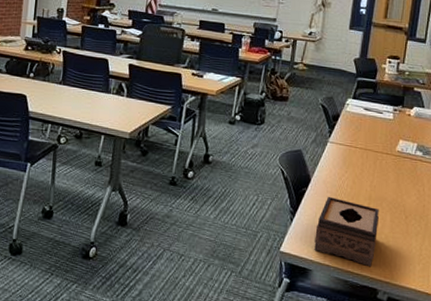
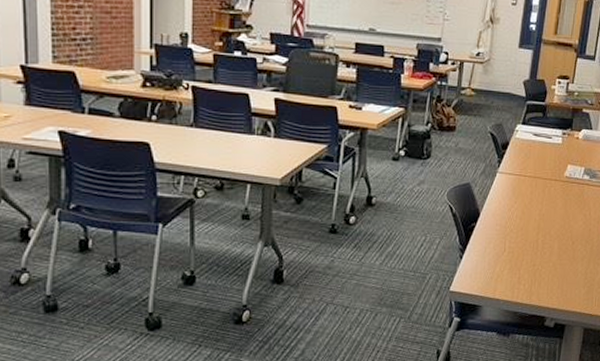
tissue box: present [314,196,379,266] -> none [484,229,547,295]

